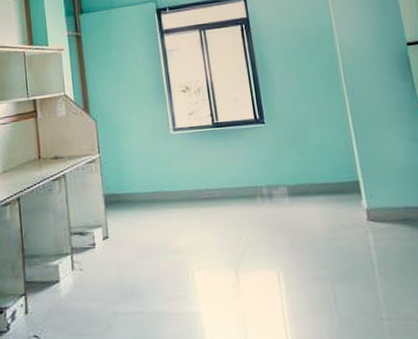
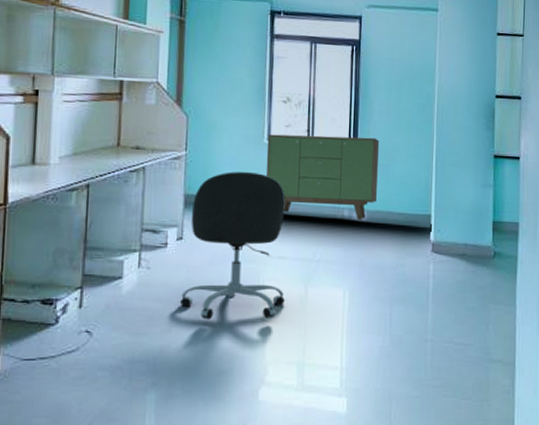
office chair: none [112,164,217,316] -> present [179,171,285,319]
sideboard: none [172,110,295,199] -> present [265,134,380,221]

